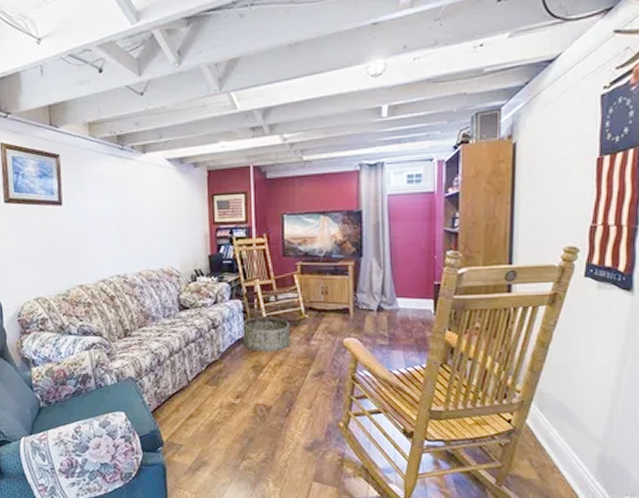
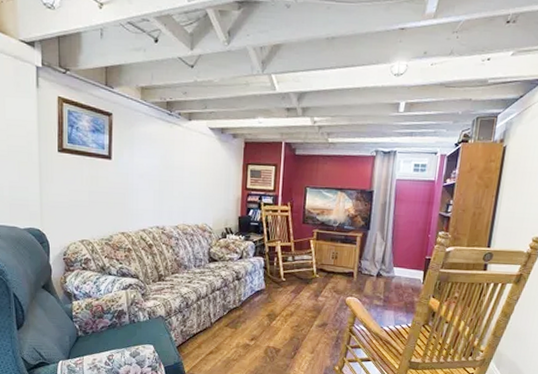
basket: present [242,309,290,352] -> none [261,267,303,304]

